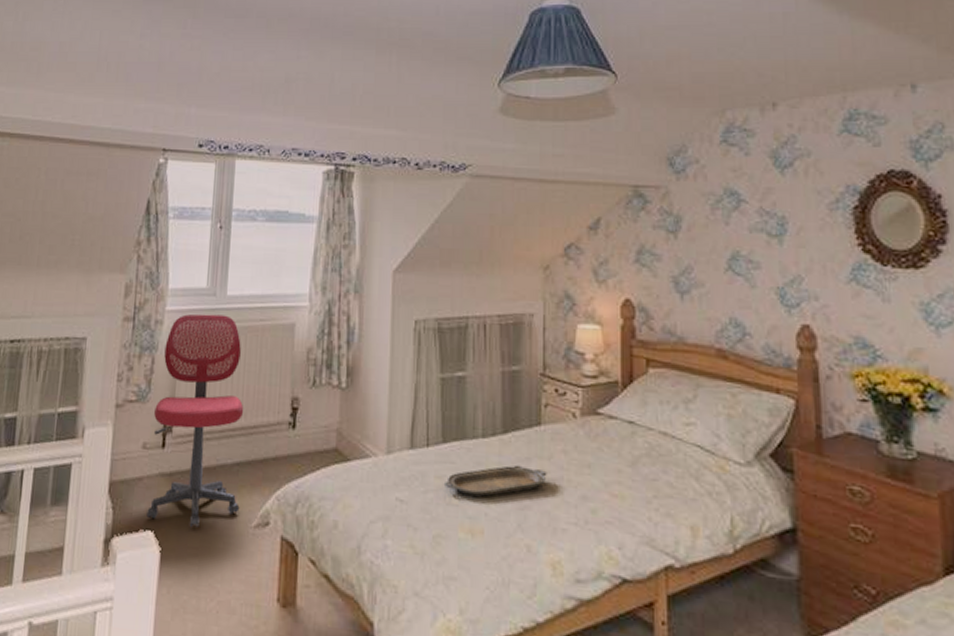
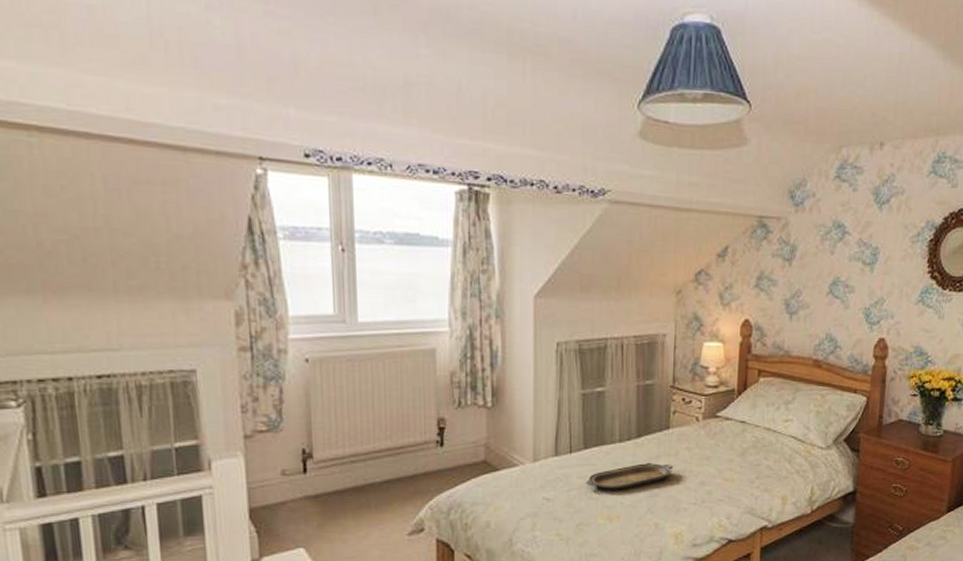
chair: present [146,314,244,527] -> none [290,341,393,540]

